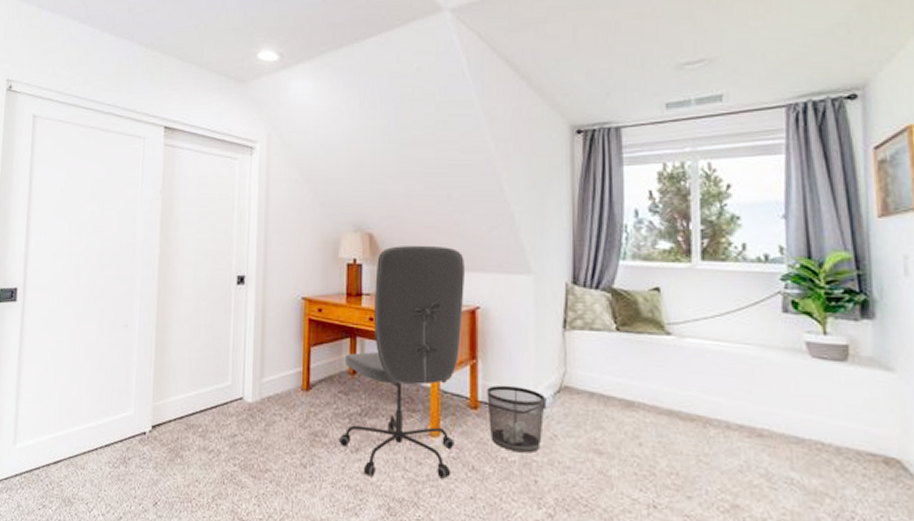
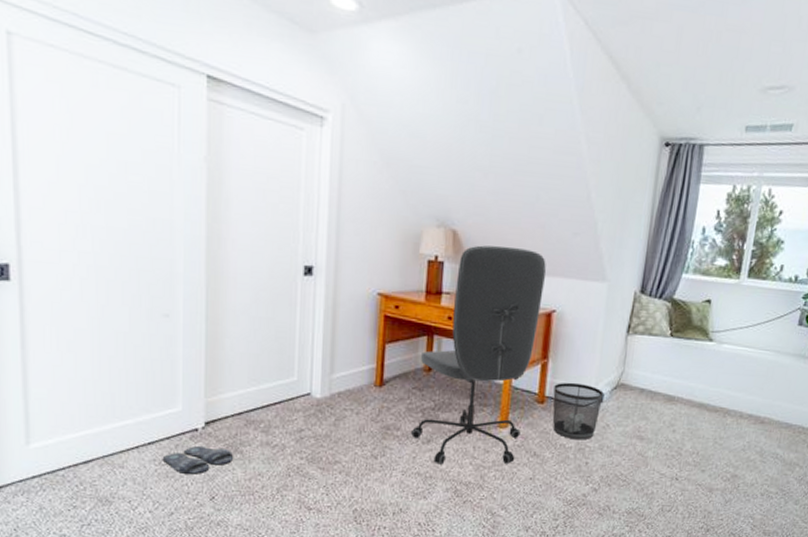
slippers: none [115,449,174,478] -> present [162,445,233,474]

